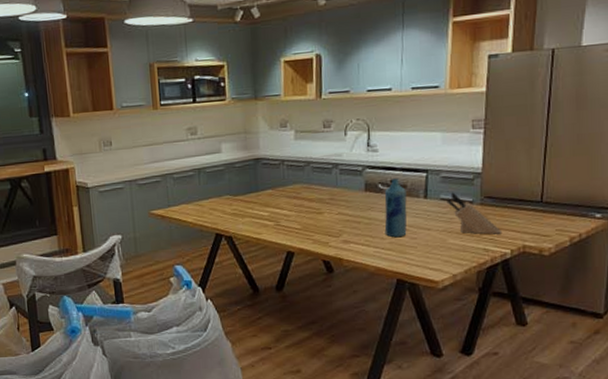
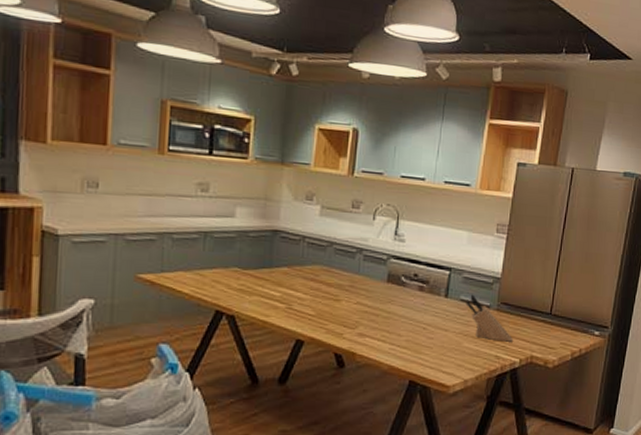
bottle: present [384,178,407,238] -> none [402,272,428,336]

